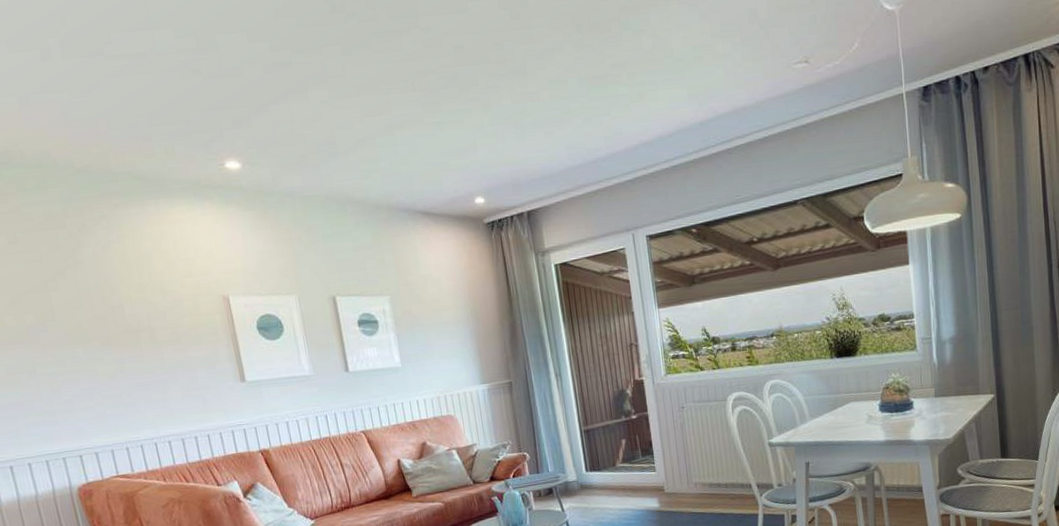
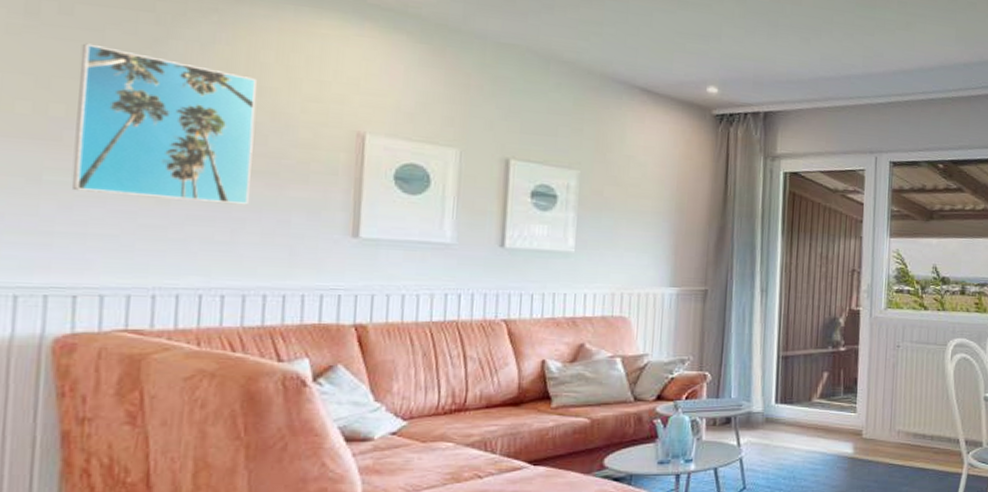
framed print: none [29,263,166,378] -> present [71,43,257,206]

